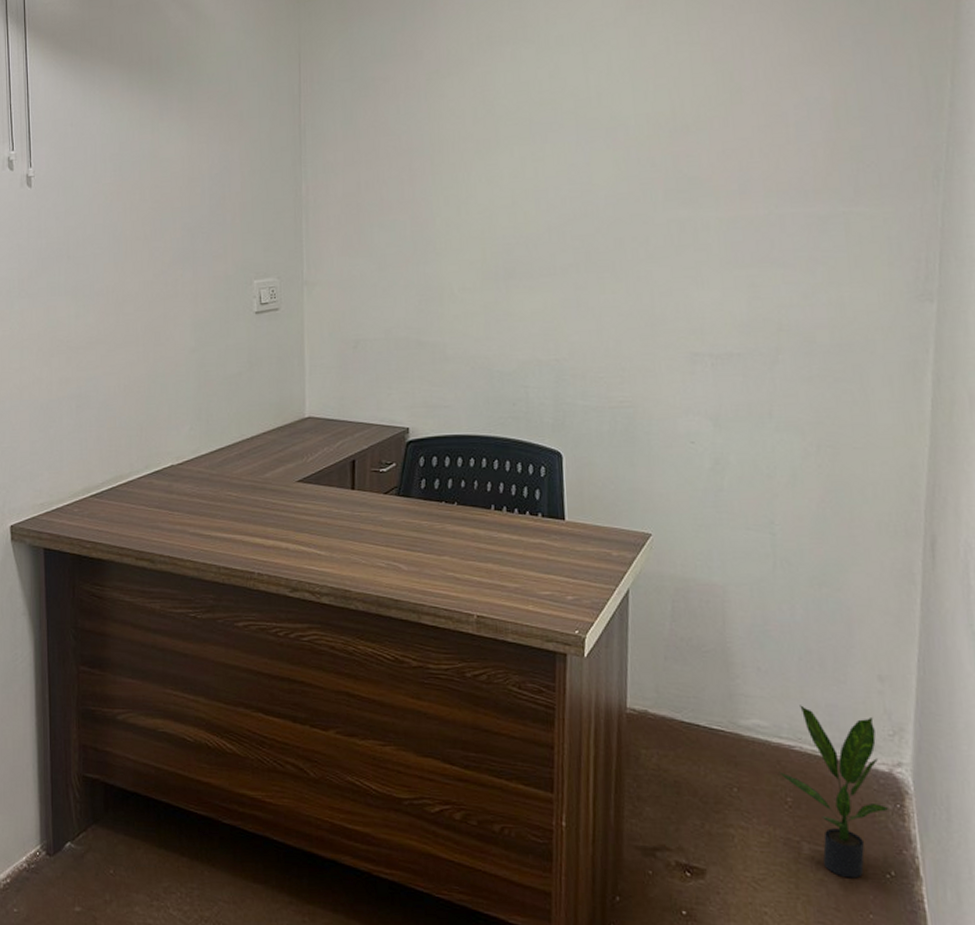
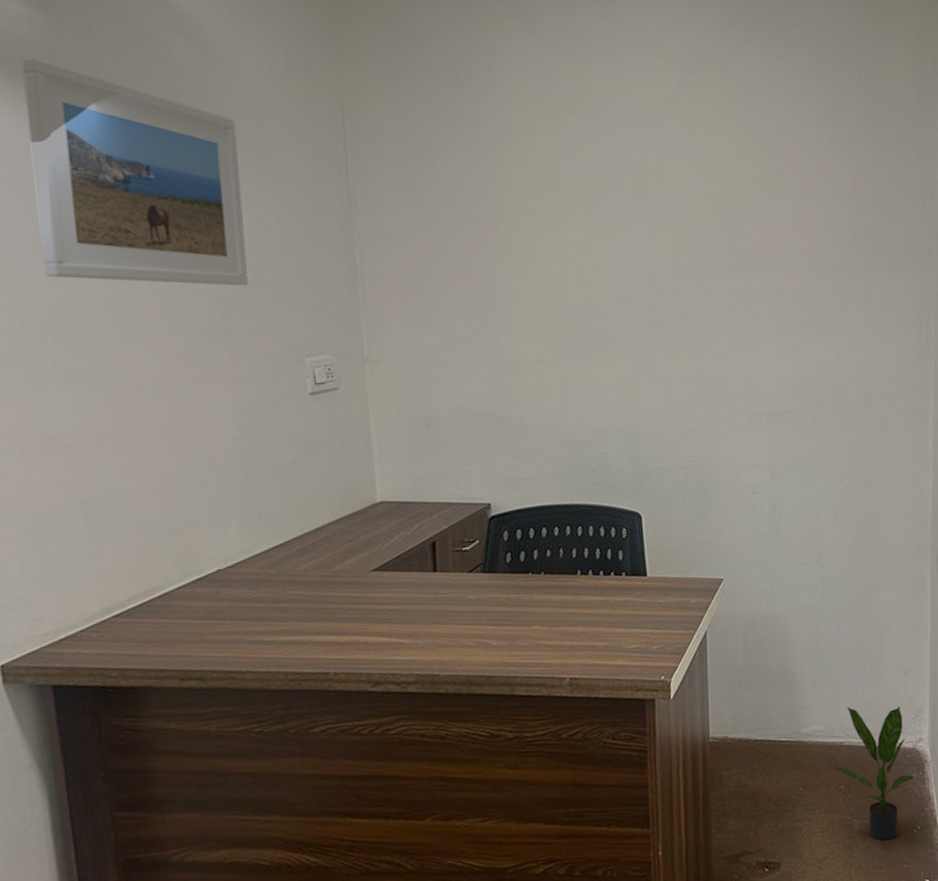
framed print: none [62,30,213,215] -> present [21,57,248,286]

